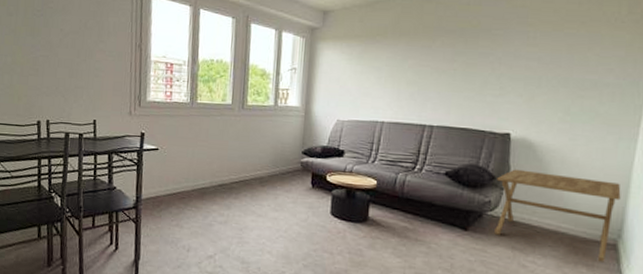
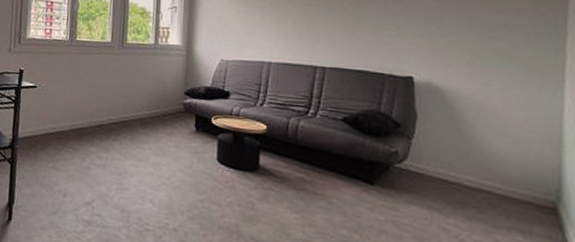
side table: present [494,169,621,262] -> none [403,116,554,230]

